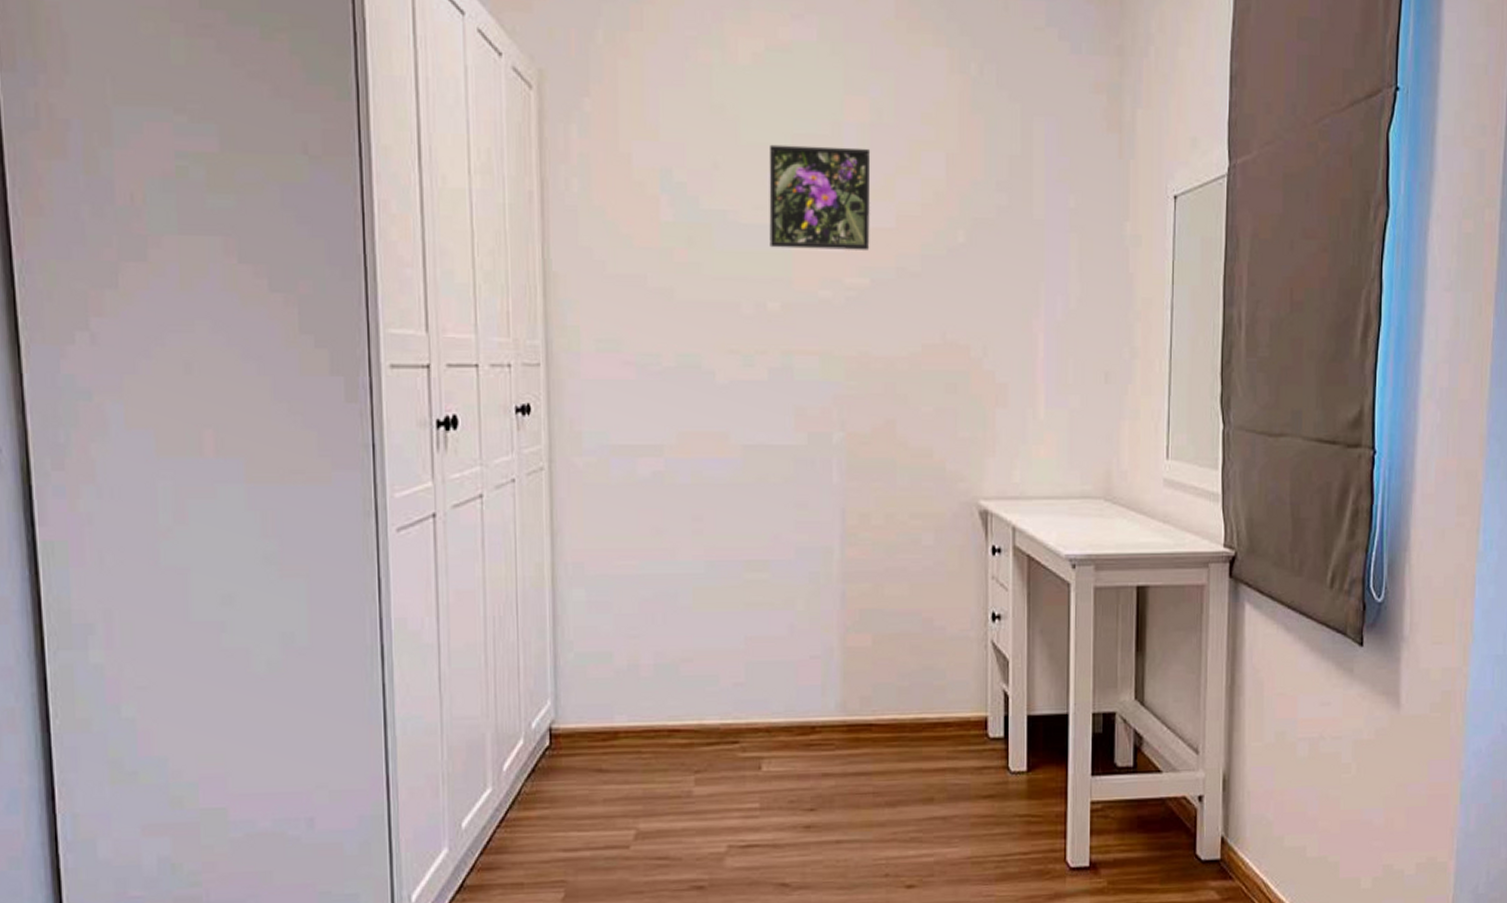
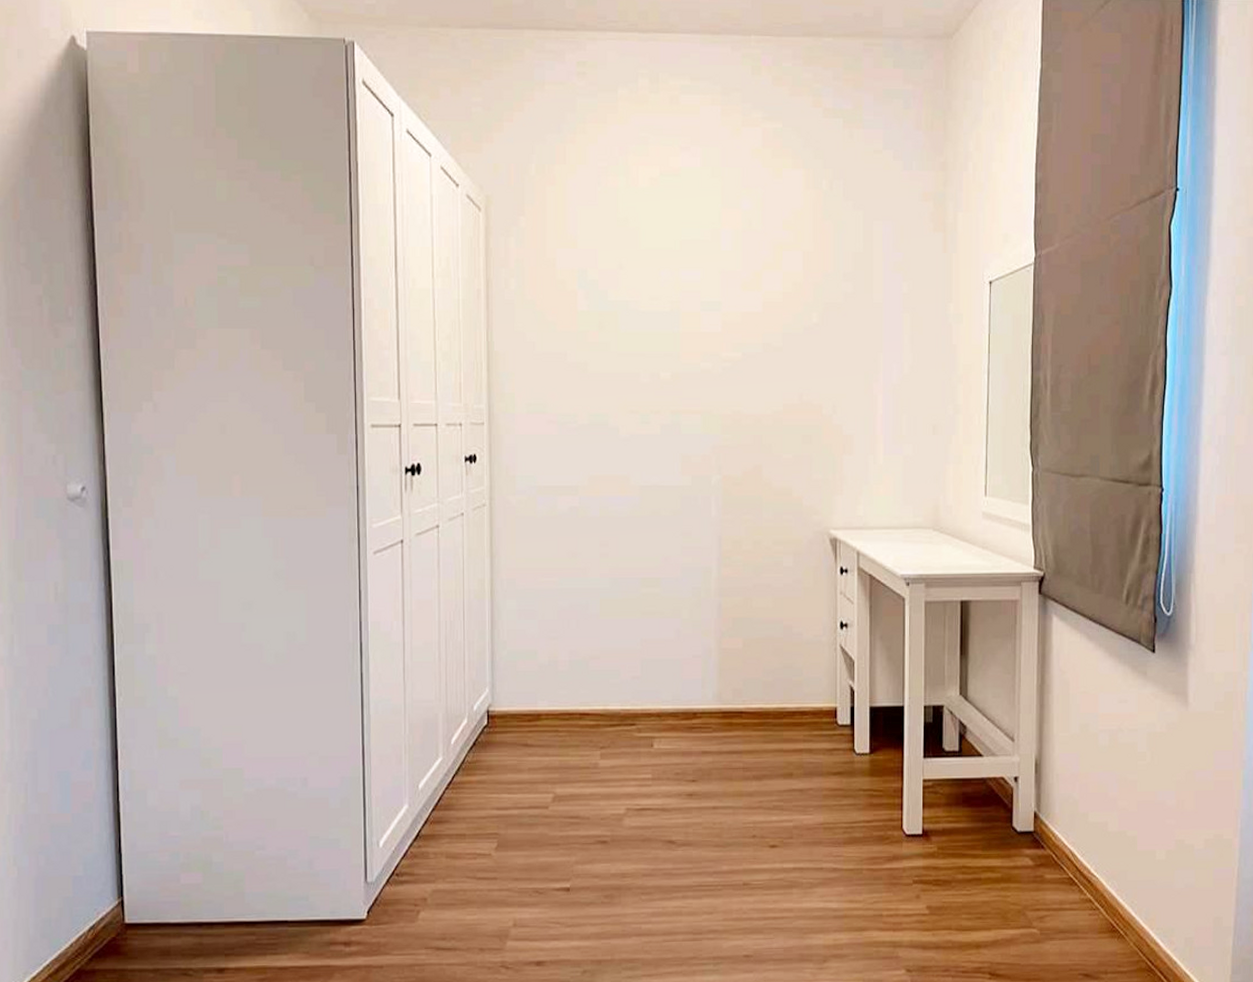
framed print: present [769,144,871,250] -> none [662,249,743,330]

